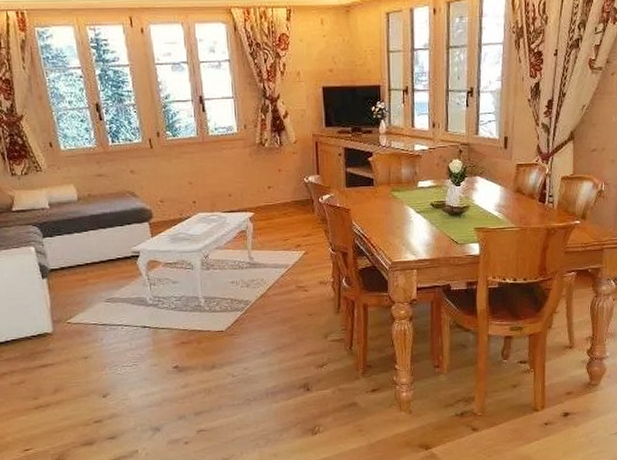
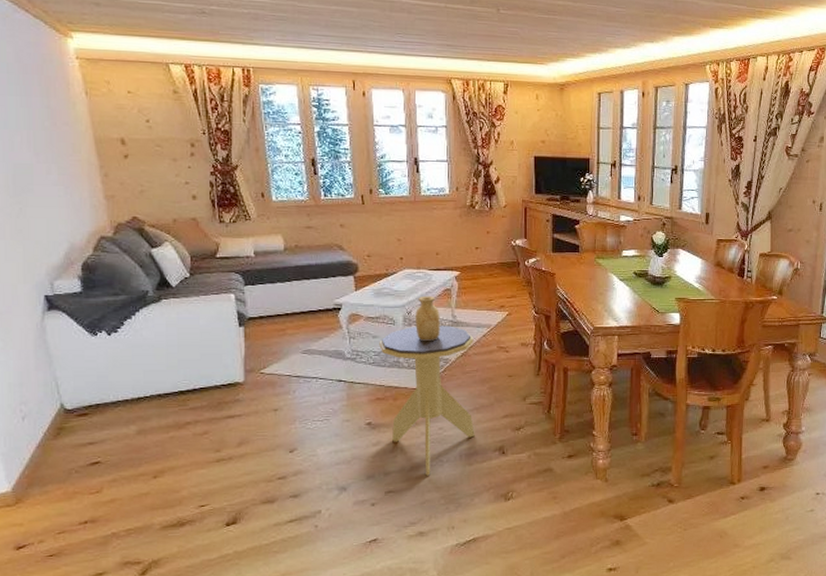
side table: none [179,267,279,414] -> present [379,326,475,476]
vase: none [212,238,238,285] -> present [415,296,440,342]

